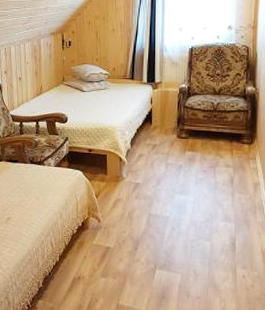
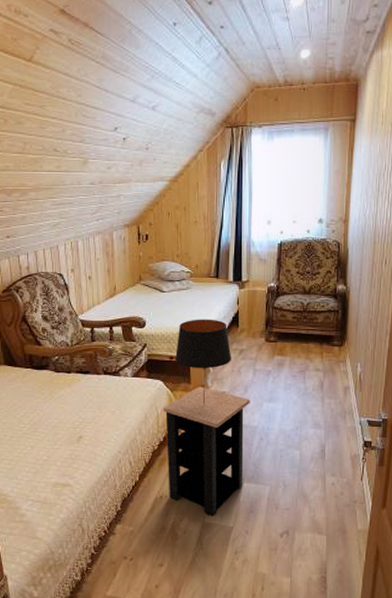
side table: none [82,177,162,300] -> present [163,386,250,517]
table lamp: none [94,116,146,195] -> present [175,319,232,406]

